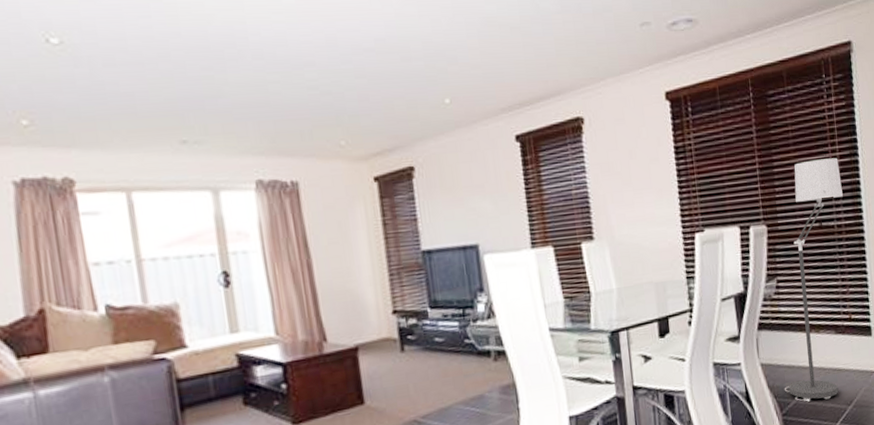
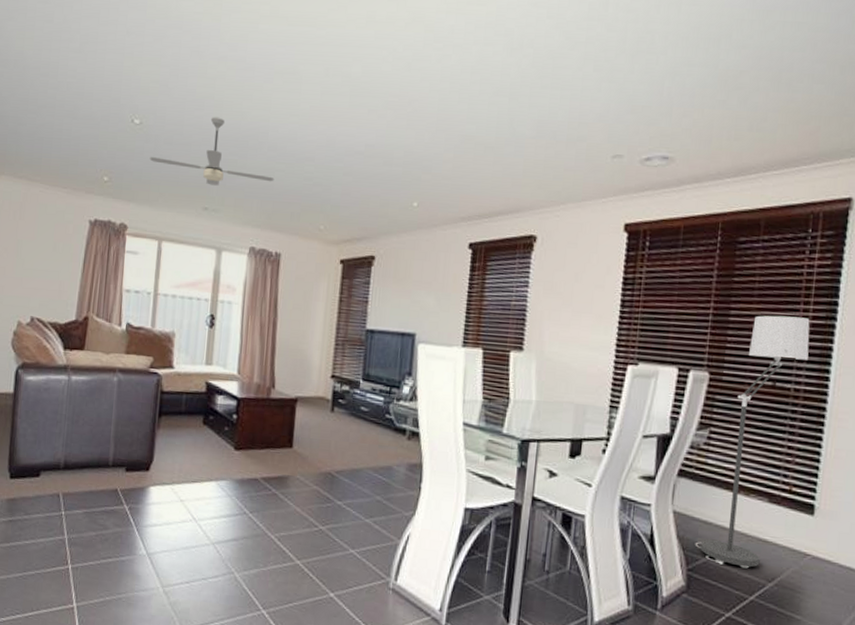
ceiling fan: none [86,24,270,112] -> present [149,116,275,186]

